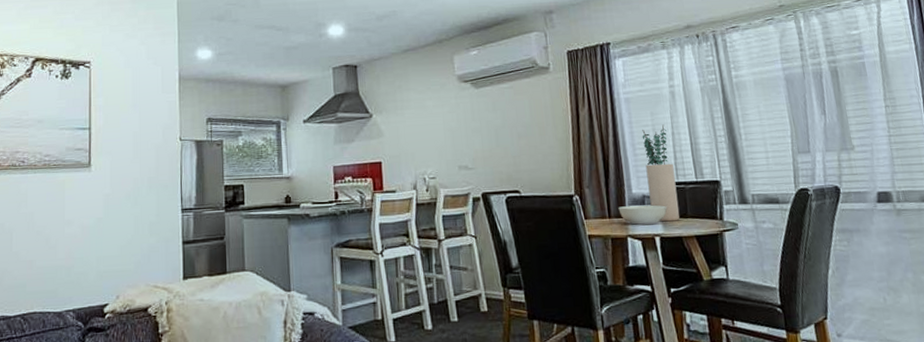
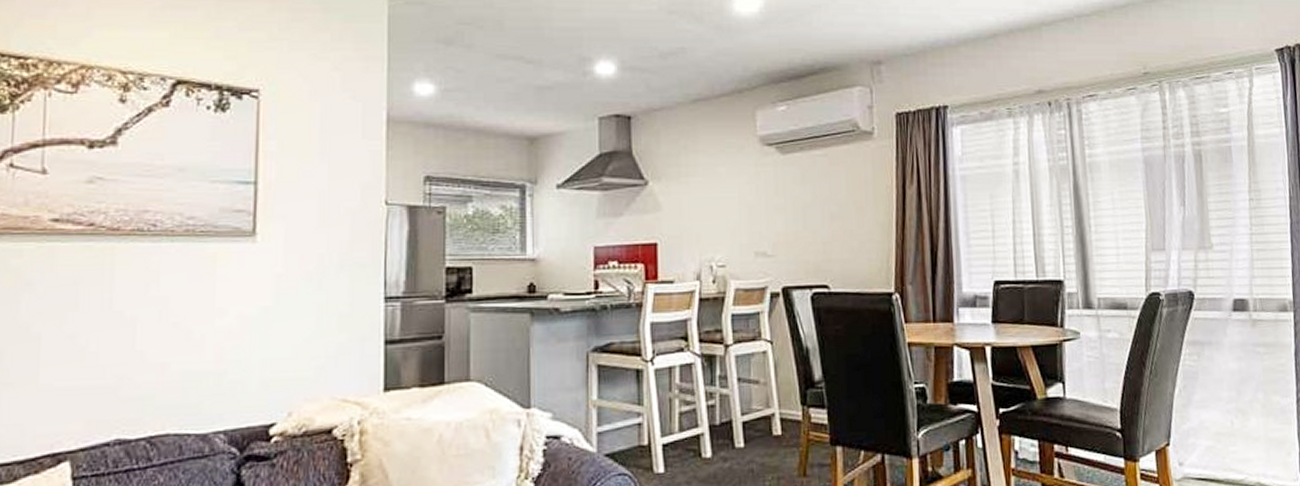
bowl: present [618,205,668,225] -> none [945,307,1002,332]
vase: present [642,124,680,222] -> none [978,210,1016,328]

